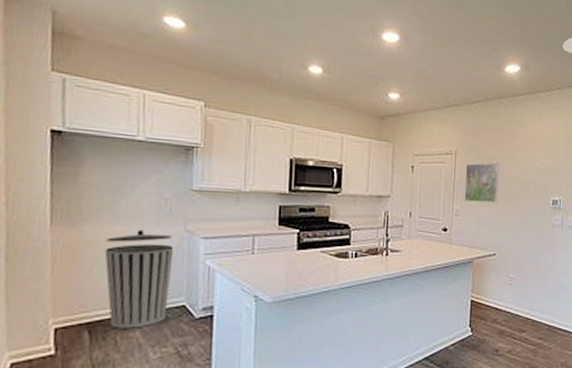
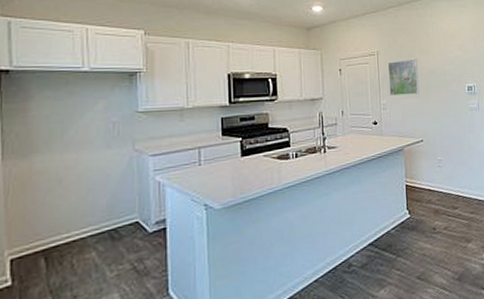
trash can: present [104,230,174,328] -> none [57,154,124,252]

